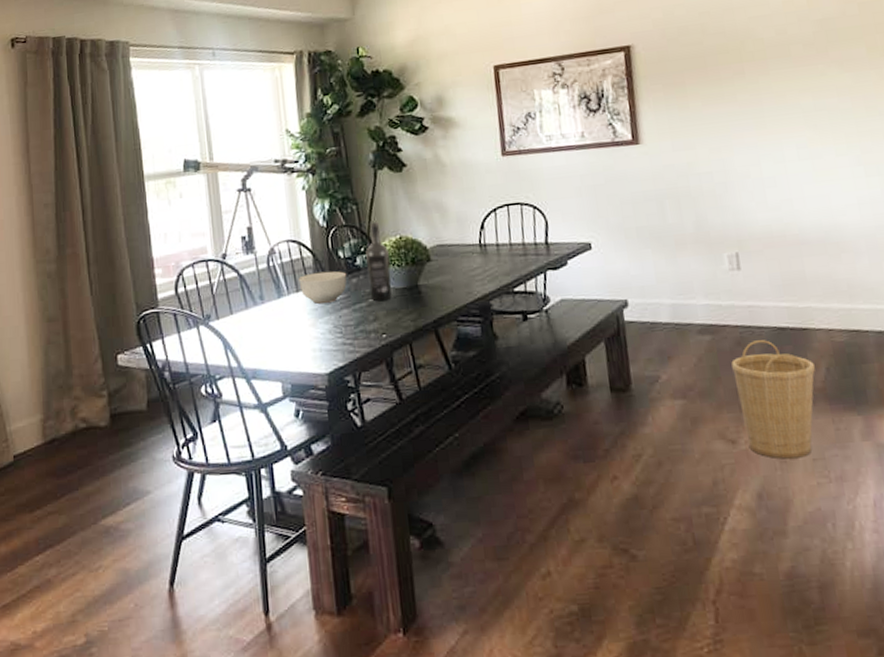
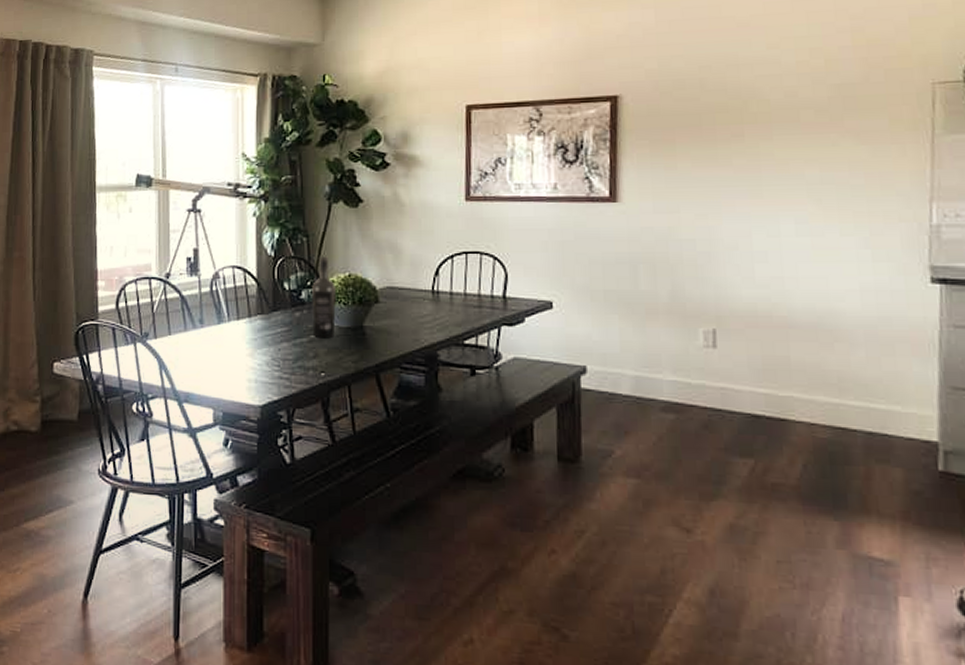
bowl: present [298,270,347,304] -> none [240,302,290,334]
basket: present [731,340,815,459] -> none [695,426,790,558]

